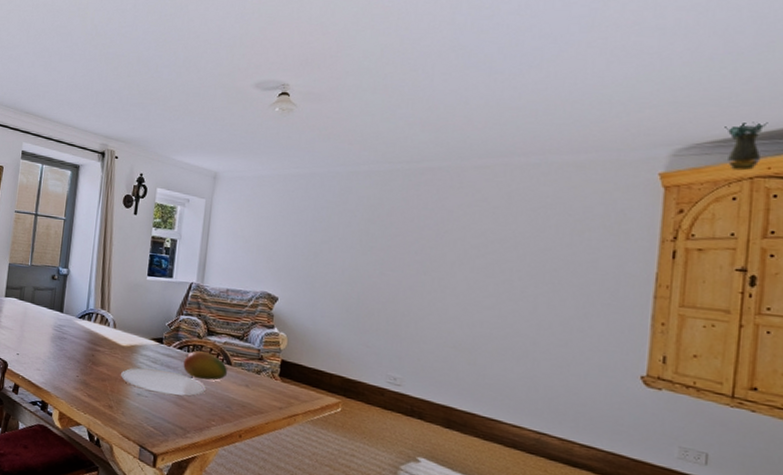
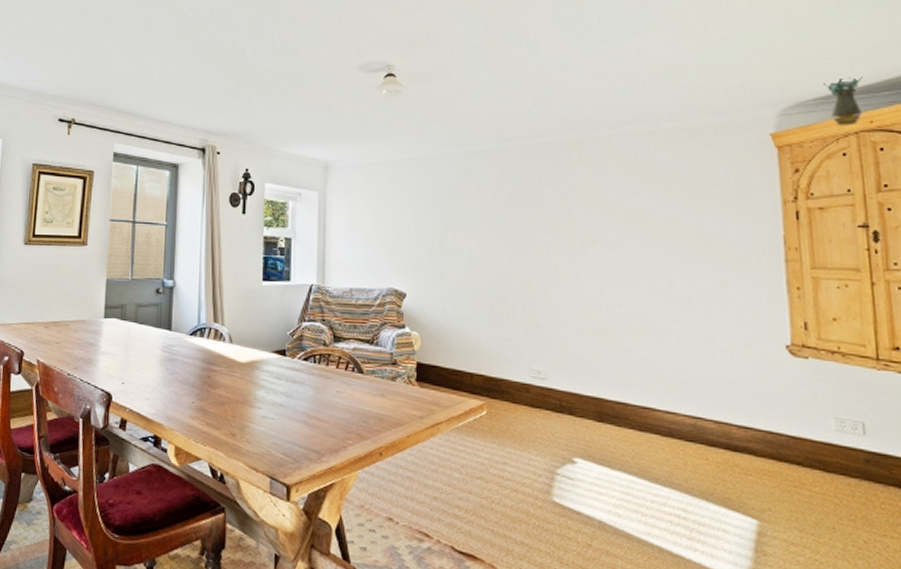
plate: present [121,367,206,398] -> none [242,385,337,416]
fruit: present [183,350,228,381] -> none [310,361,361,394]

